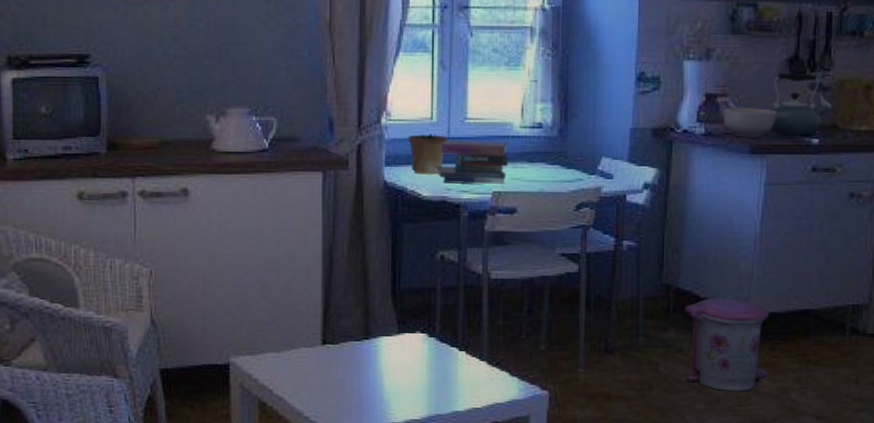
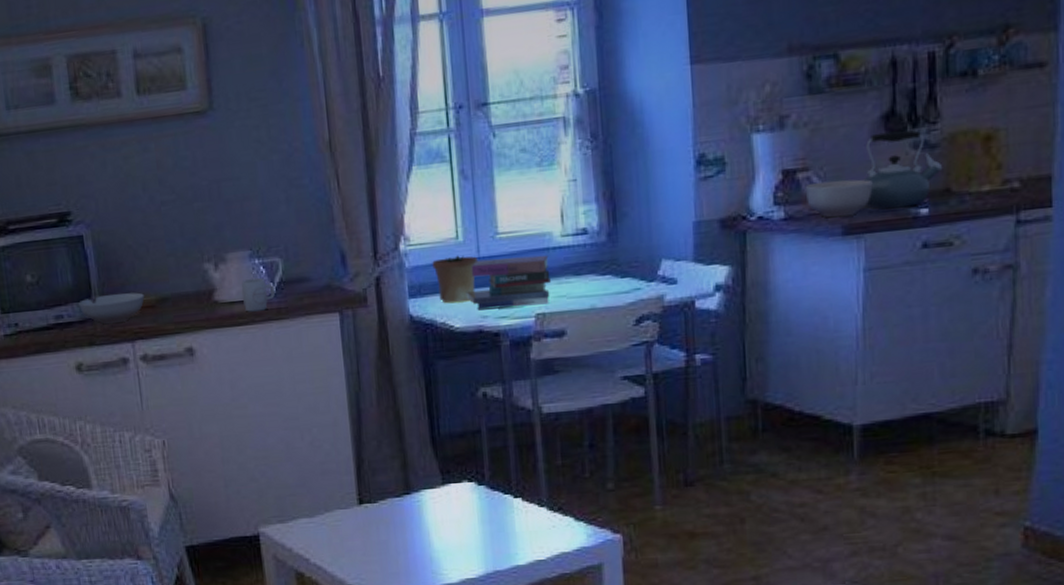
bowl: none [86,132,150,160] -> present [77,292,145,325]
mug: none [237,134,267,163] -> present [241,278,275,312]
trash can: present [684,297,770,391] -> none [775,408,885,517]

